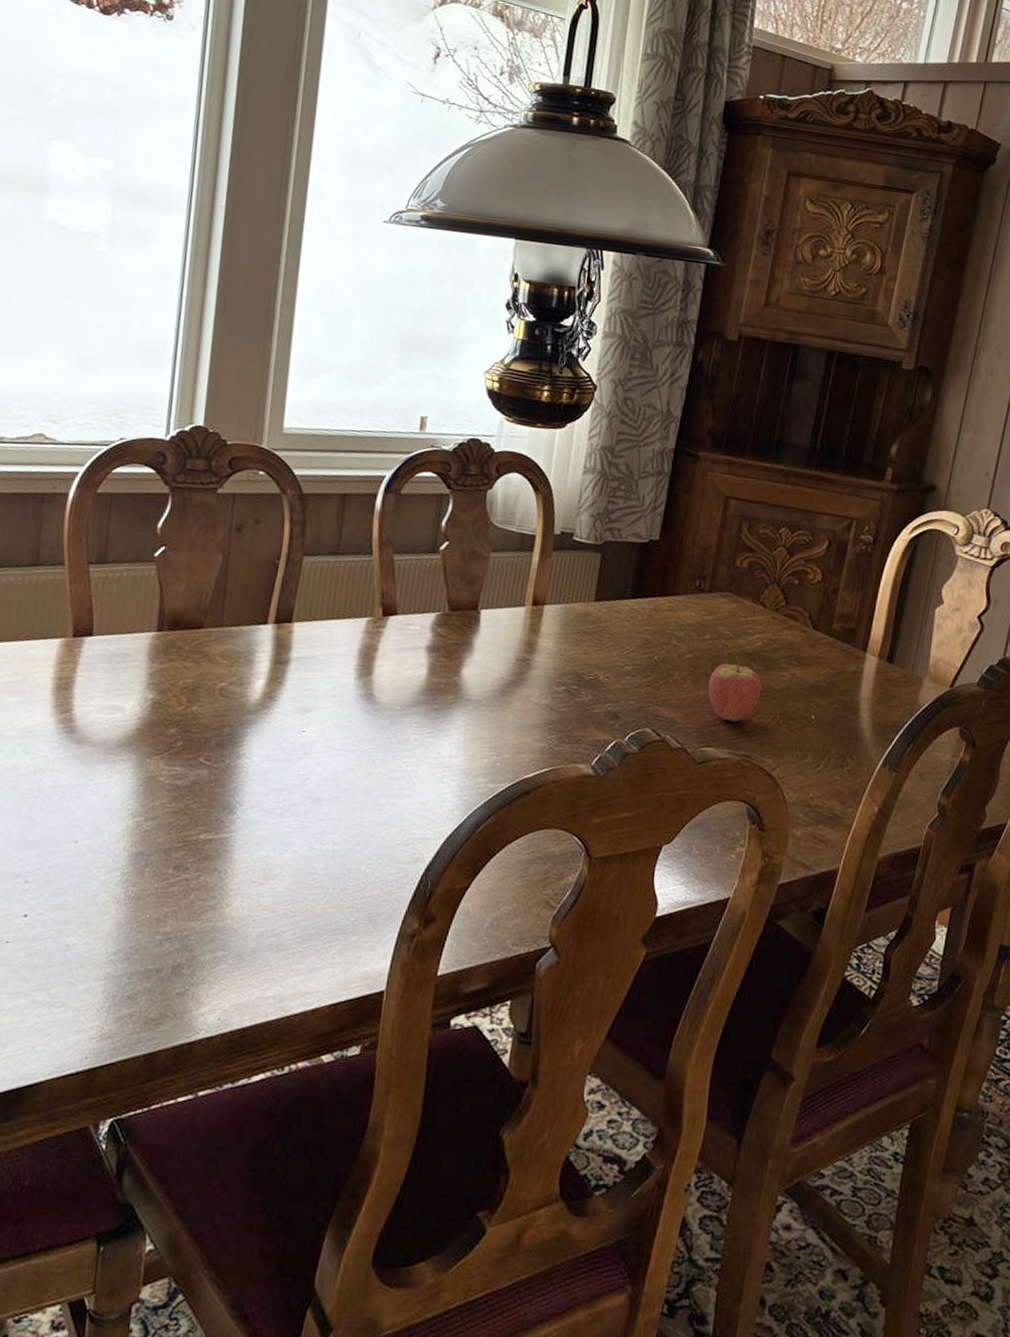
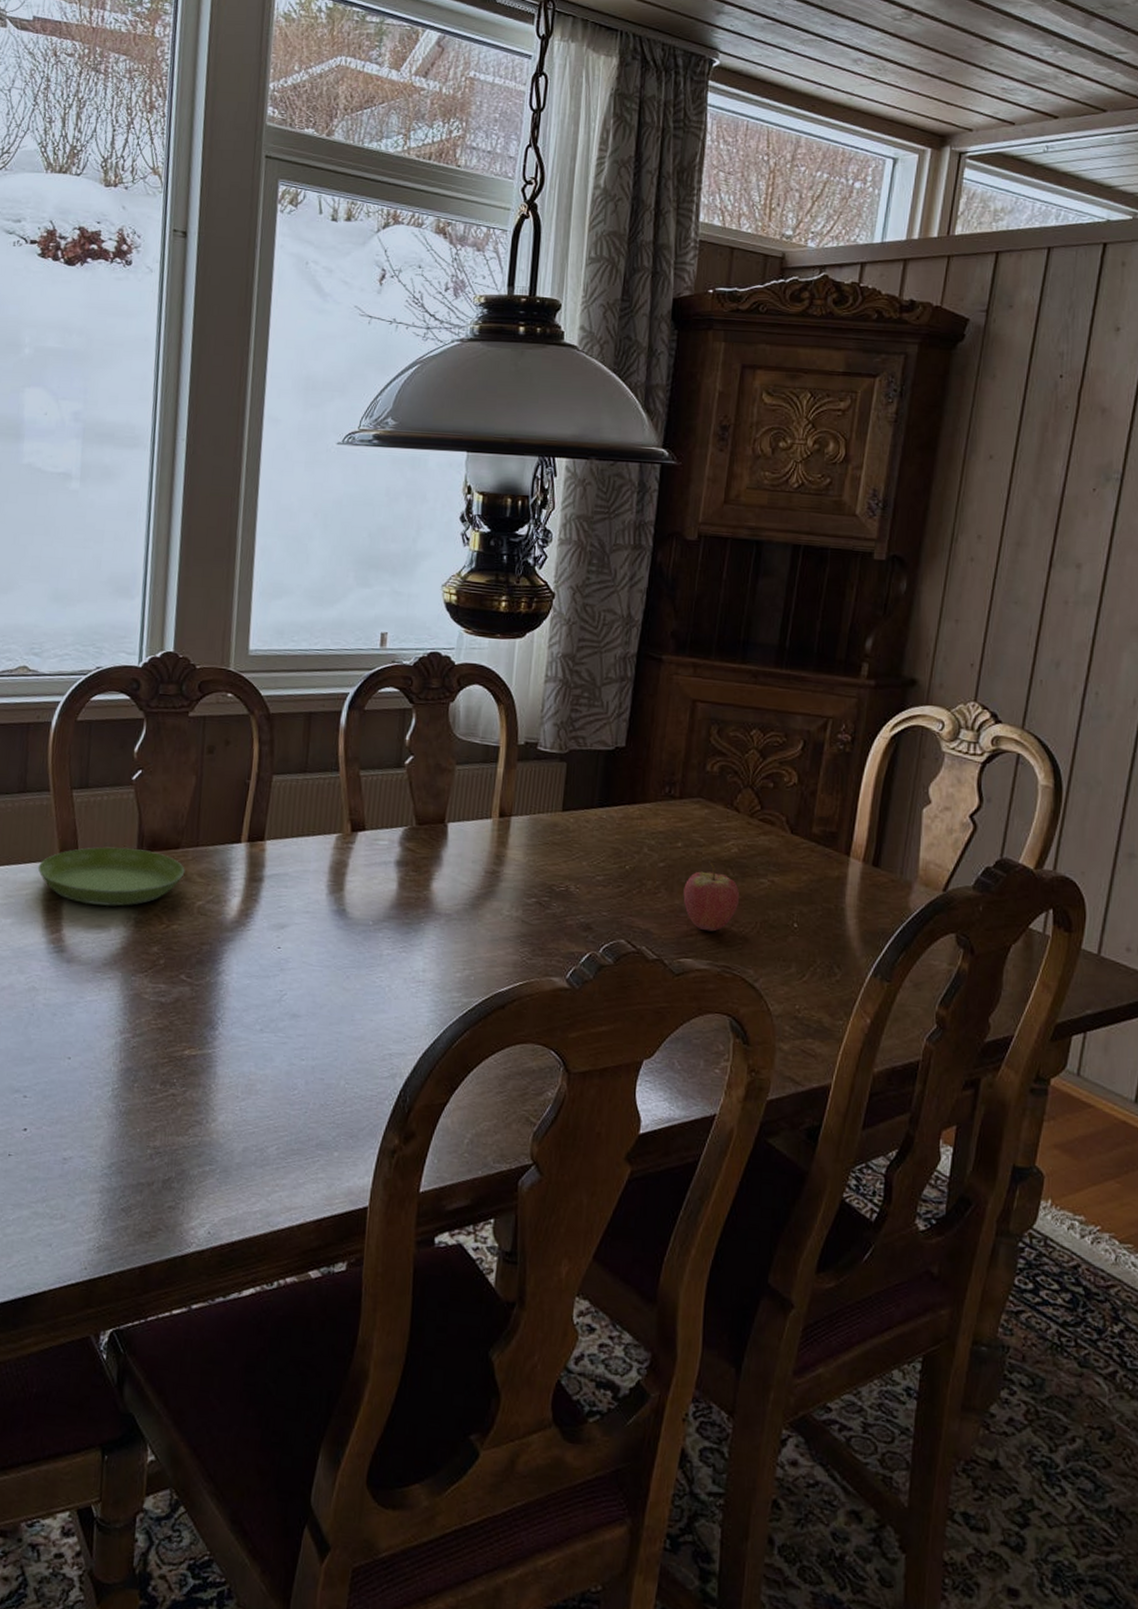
saucer: none [48,624,208,687] -> present [37,847,185,907]

